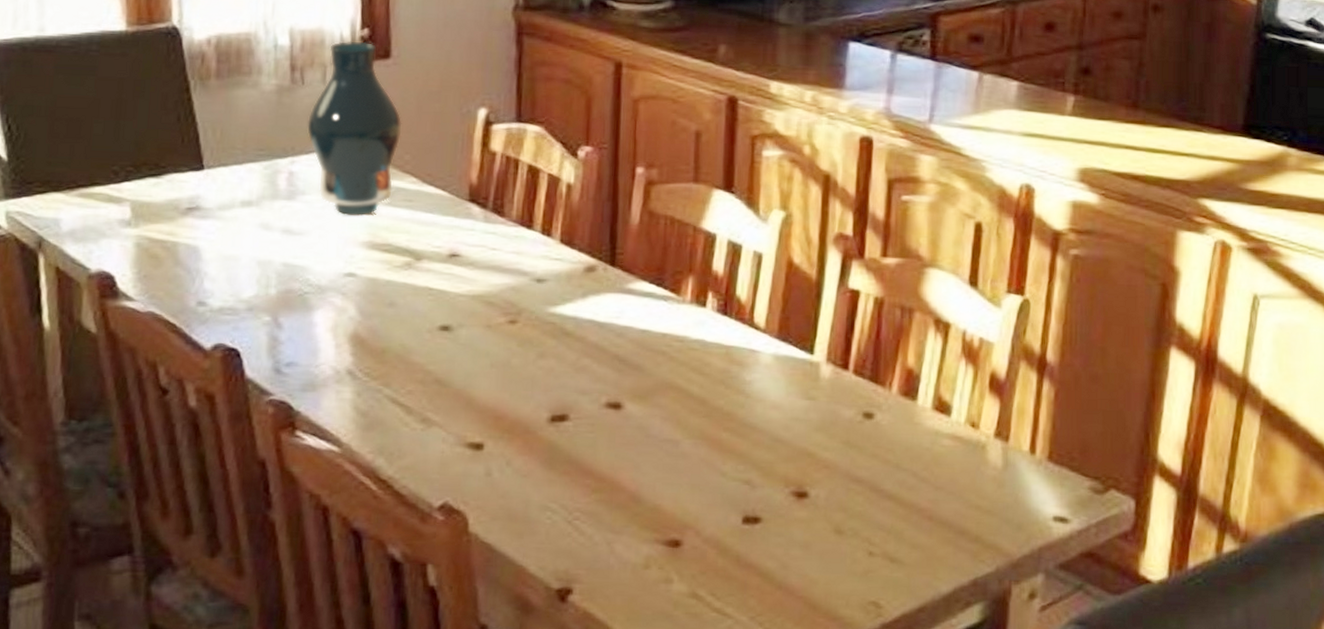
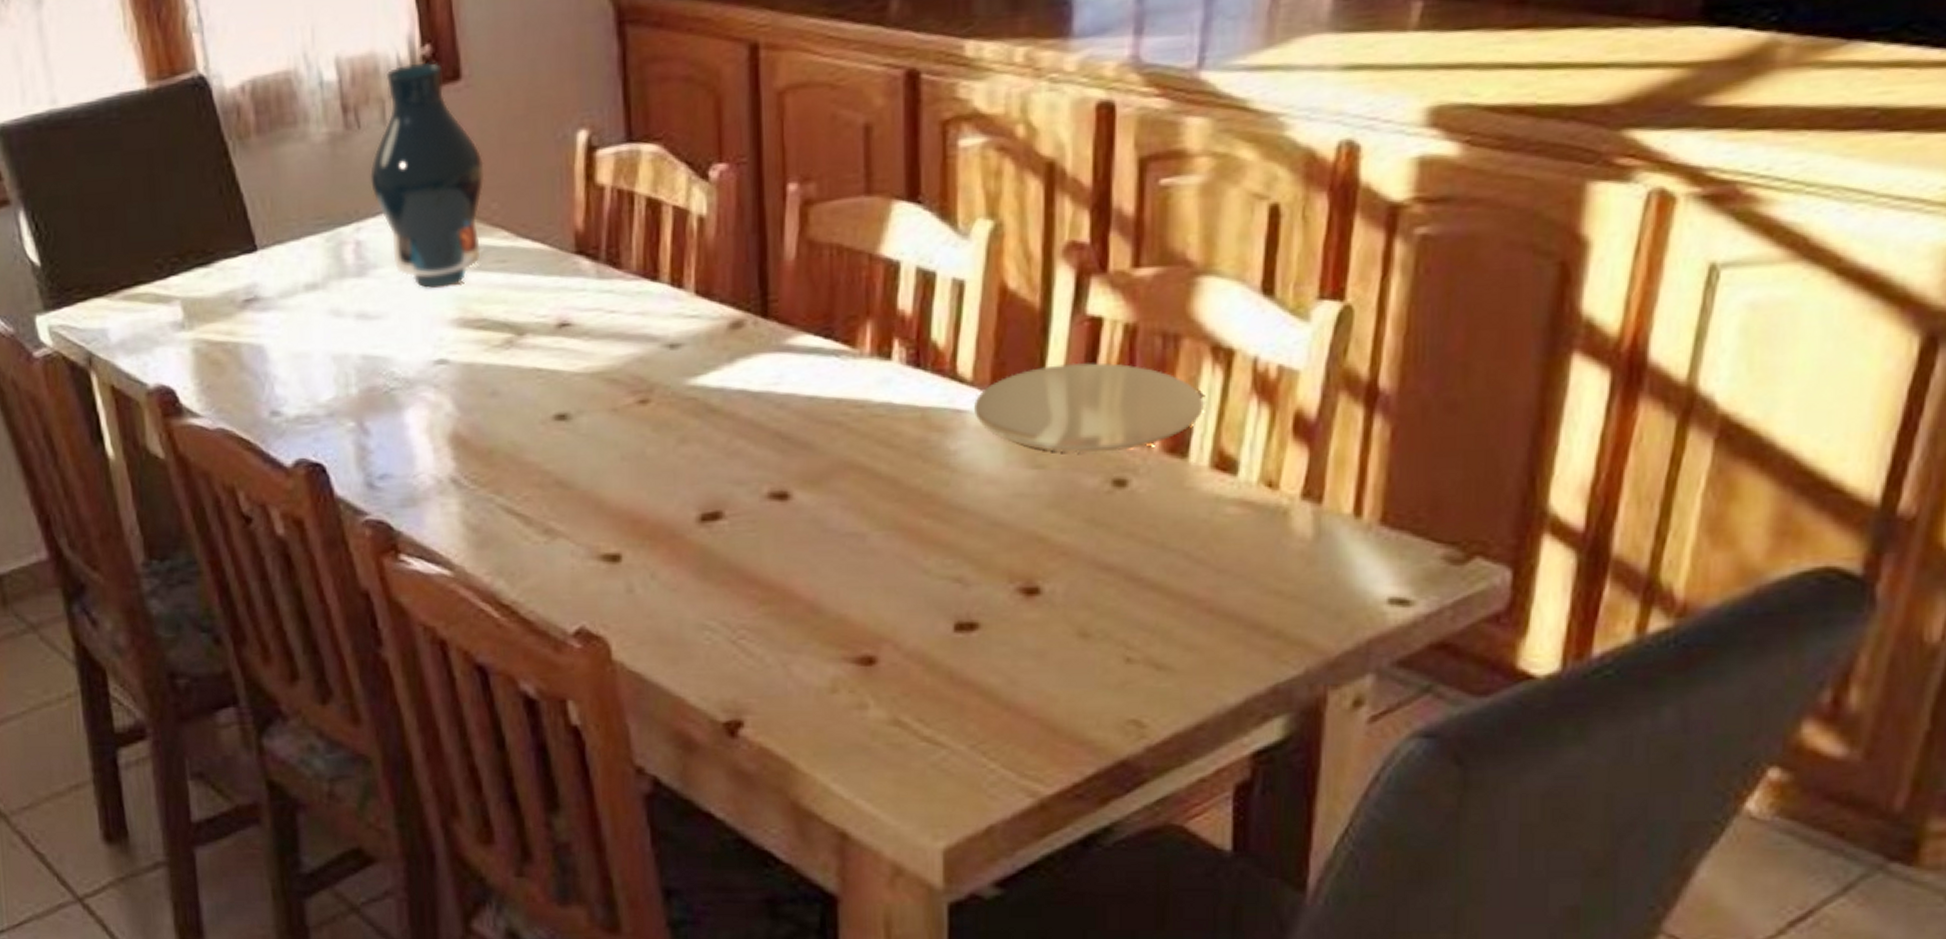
plate: none [765,322,929,392] -> present [974,362,1204,454]

